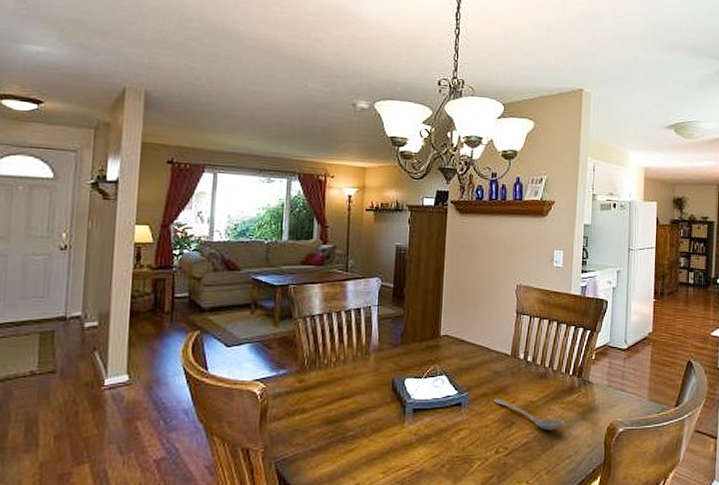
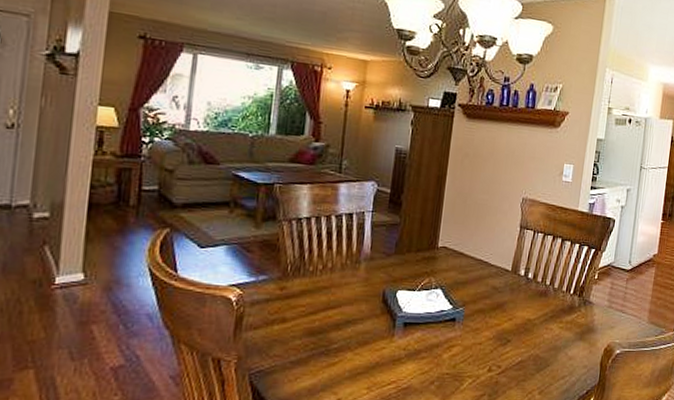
stirrer: present [494,398,564,431] -> none [490,315,561,350]

